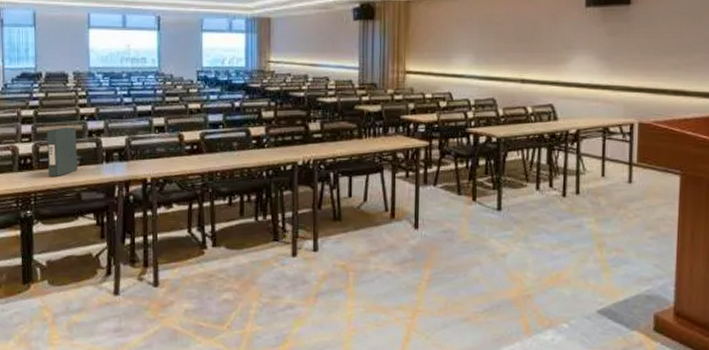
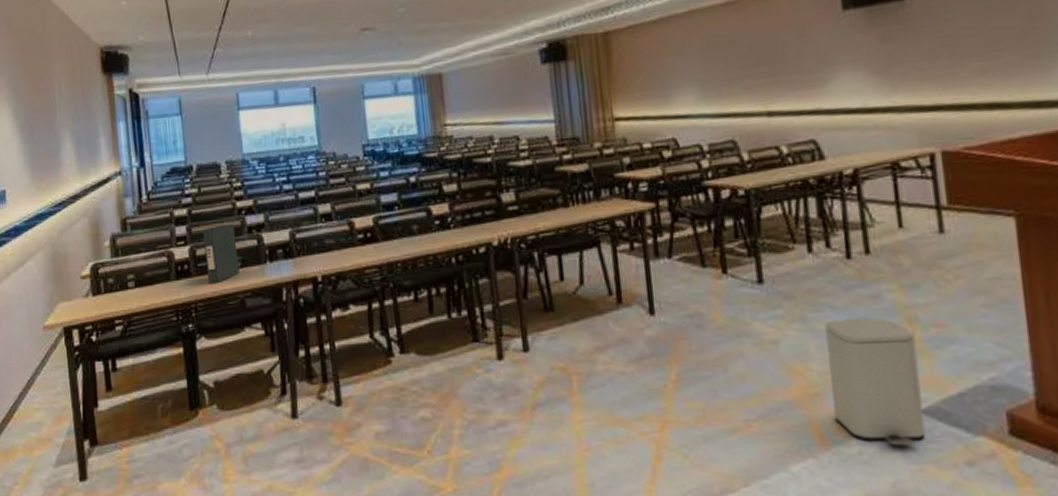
pedal bin: none [539,241,602,336] -> present [825,318,926,446]

